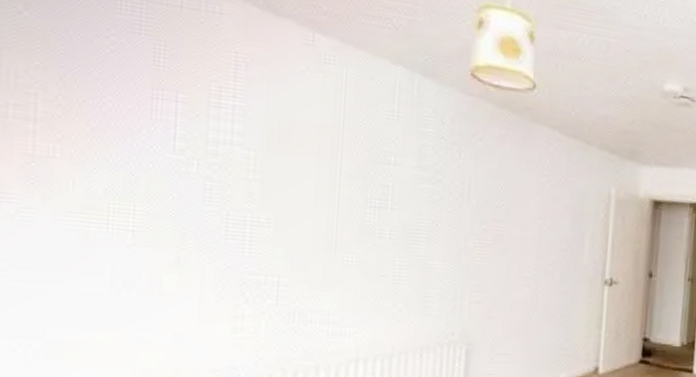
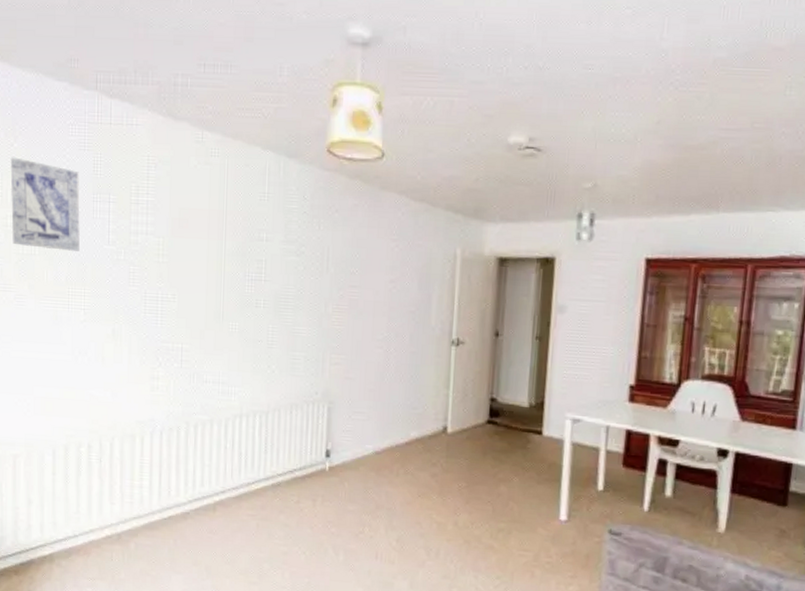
wall art: none [14,28,132,158] -> present [10,157,80,251]

